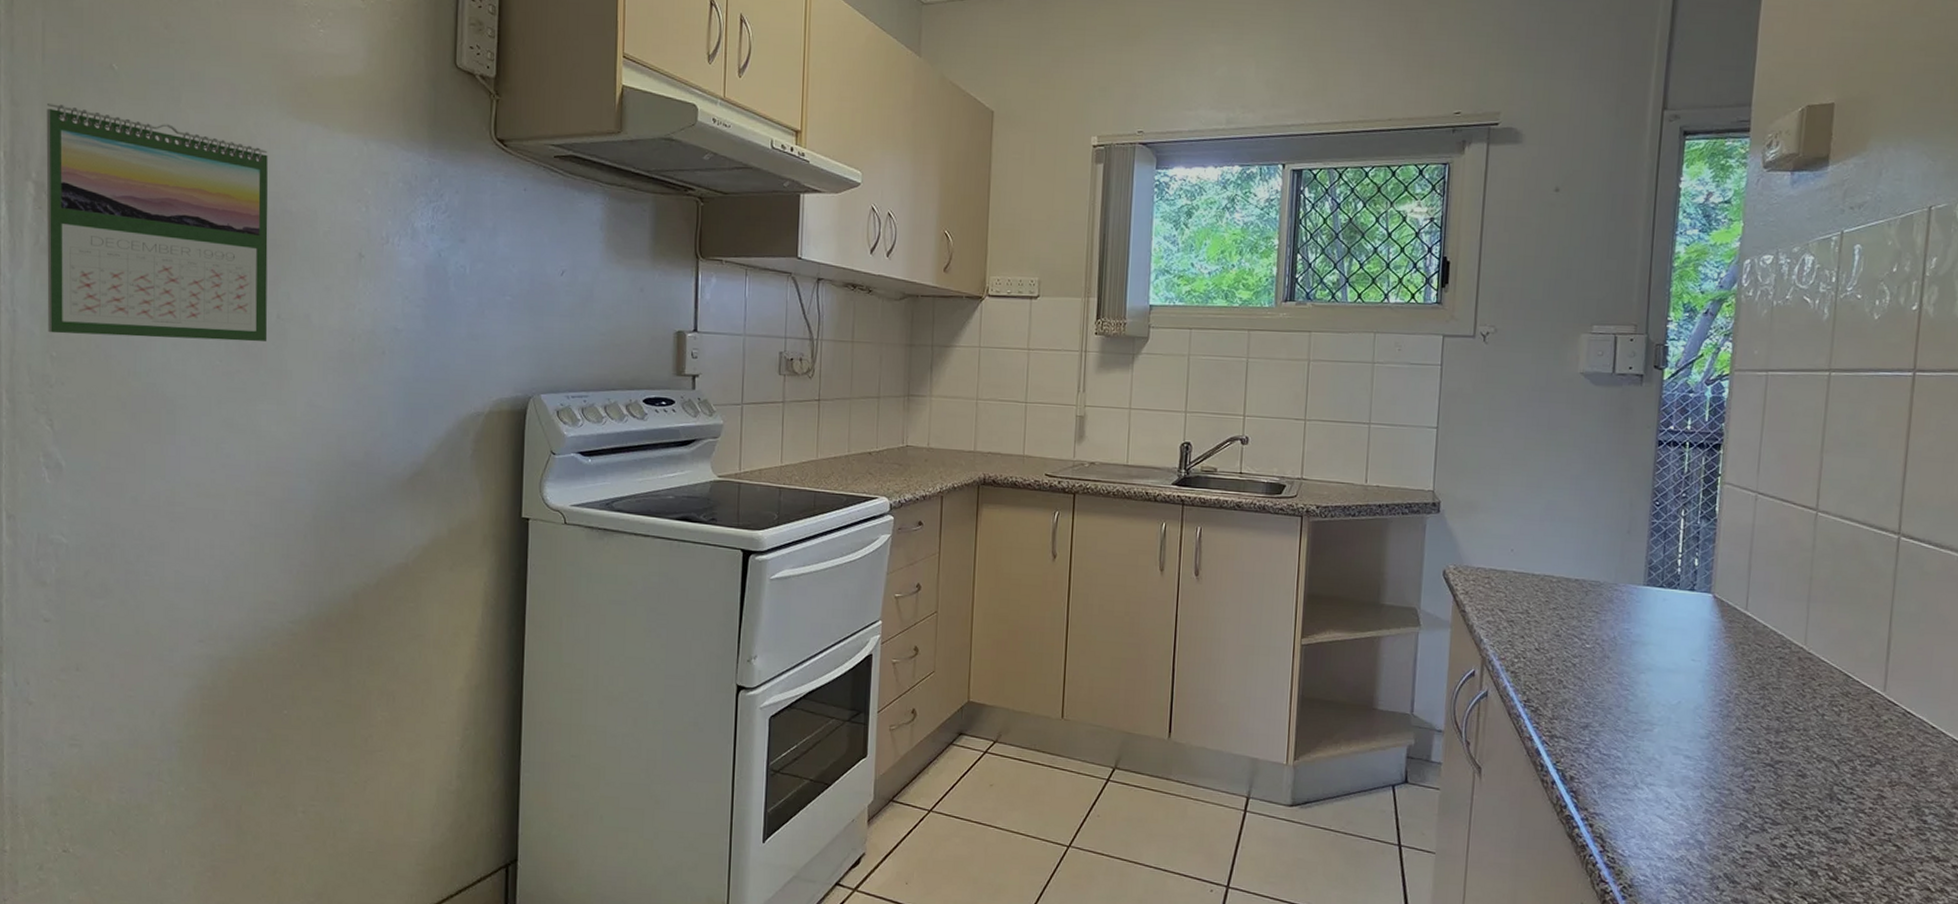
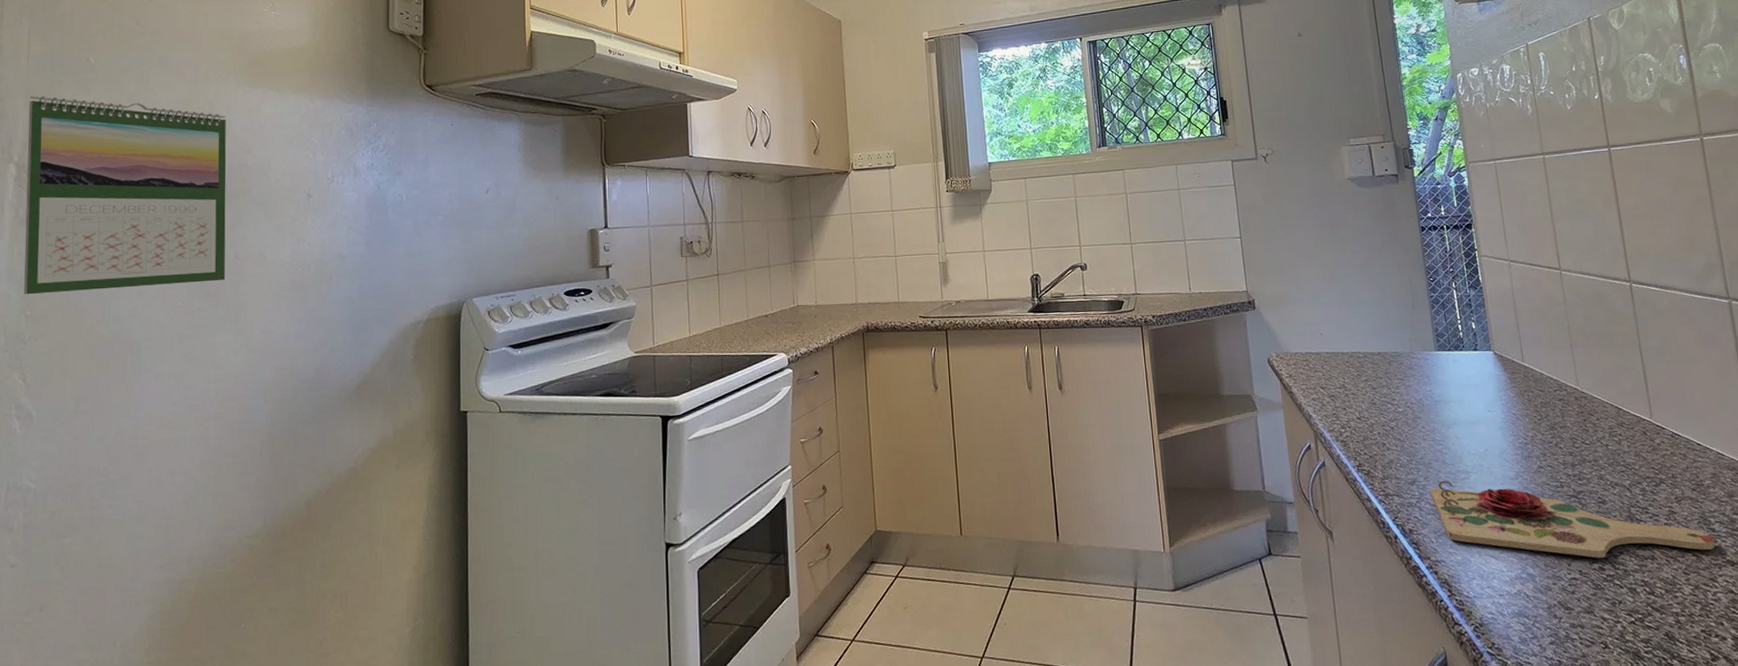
cutting board: none [1603,728,1923,842] -> present [1430,480,1716,558]

